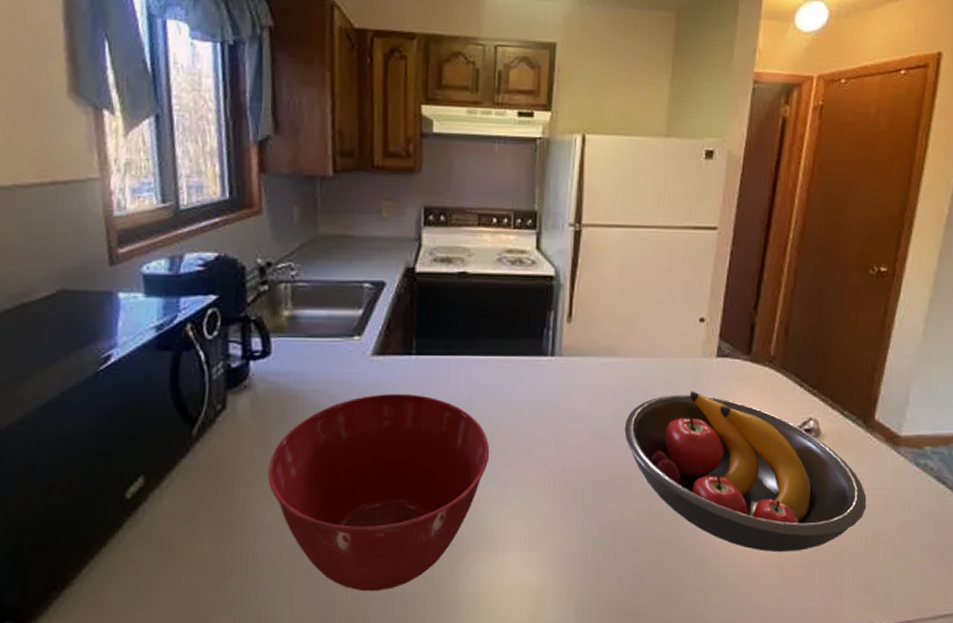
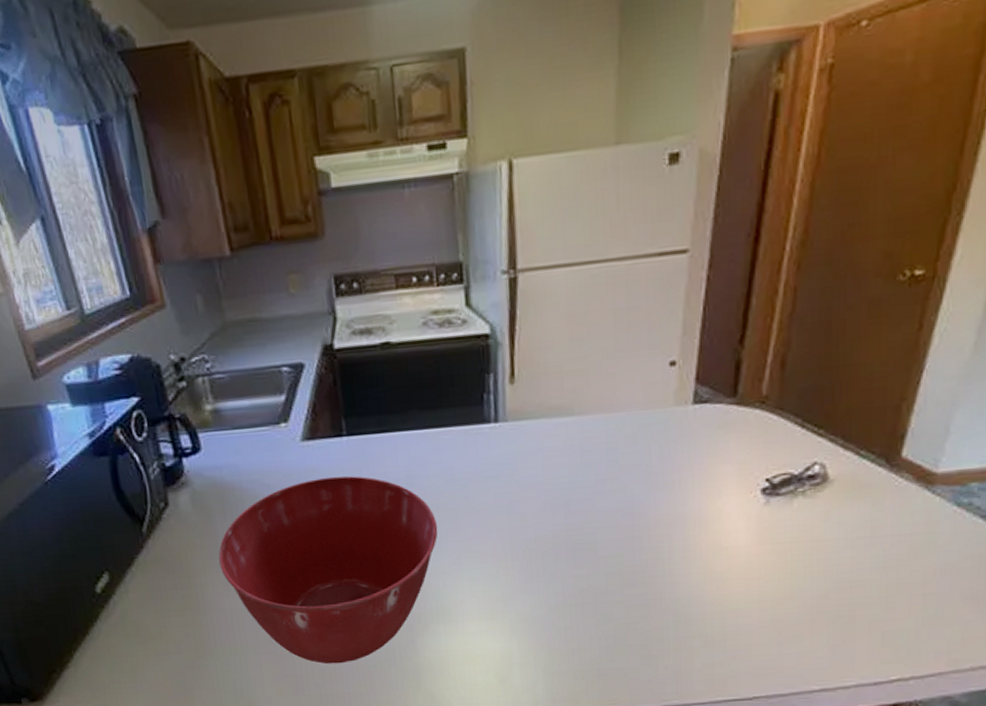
fruit bowl: present [624,391,867,553] -> none [585,444,889,609]

